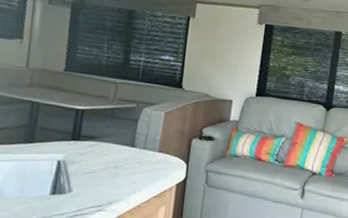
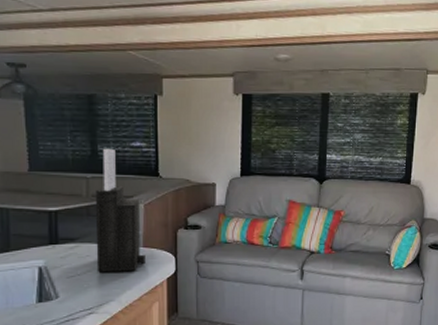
knife block: none [111,58,161,175] -> present [95,148,146,273]

